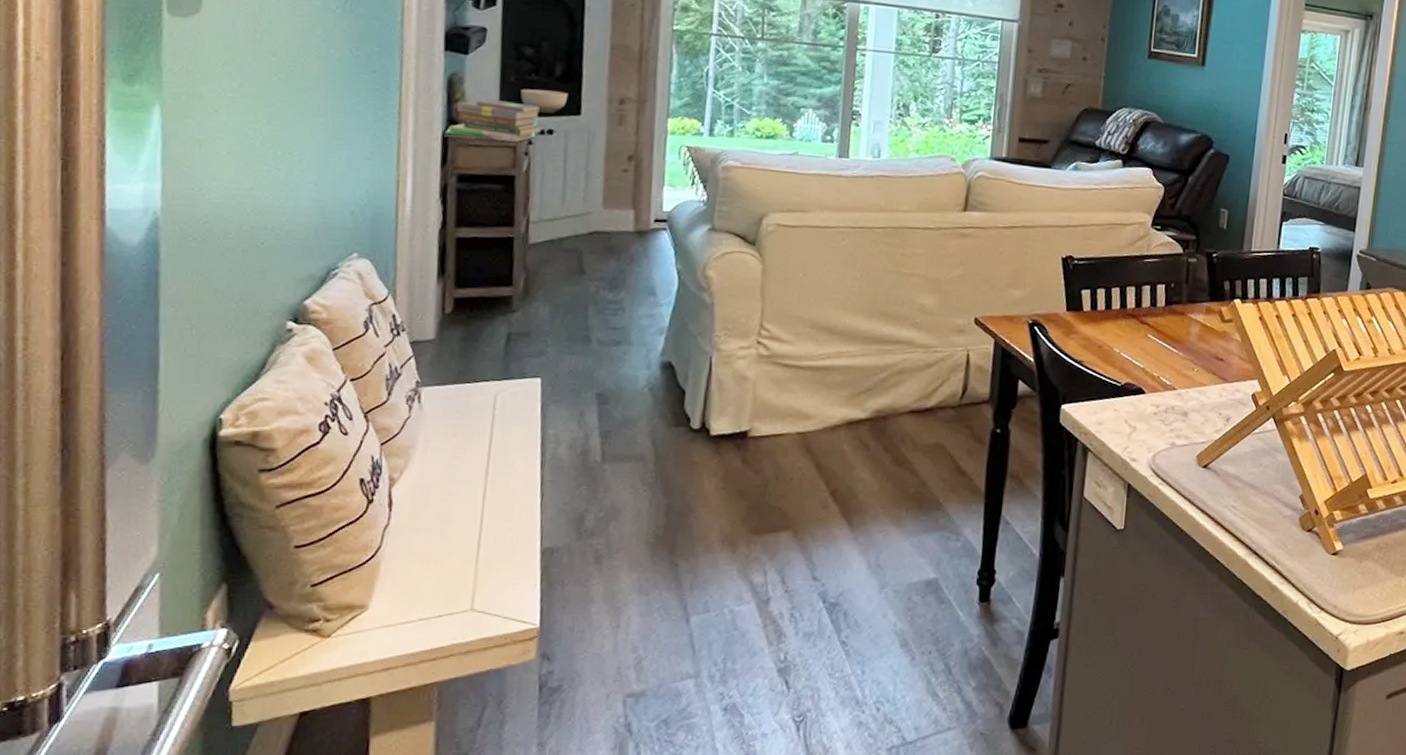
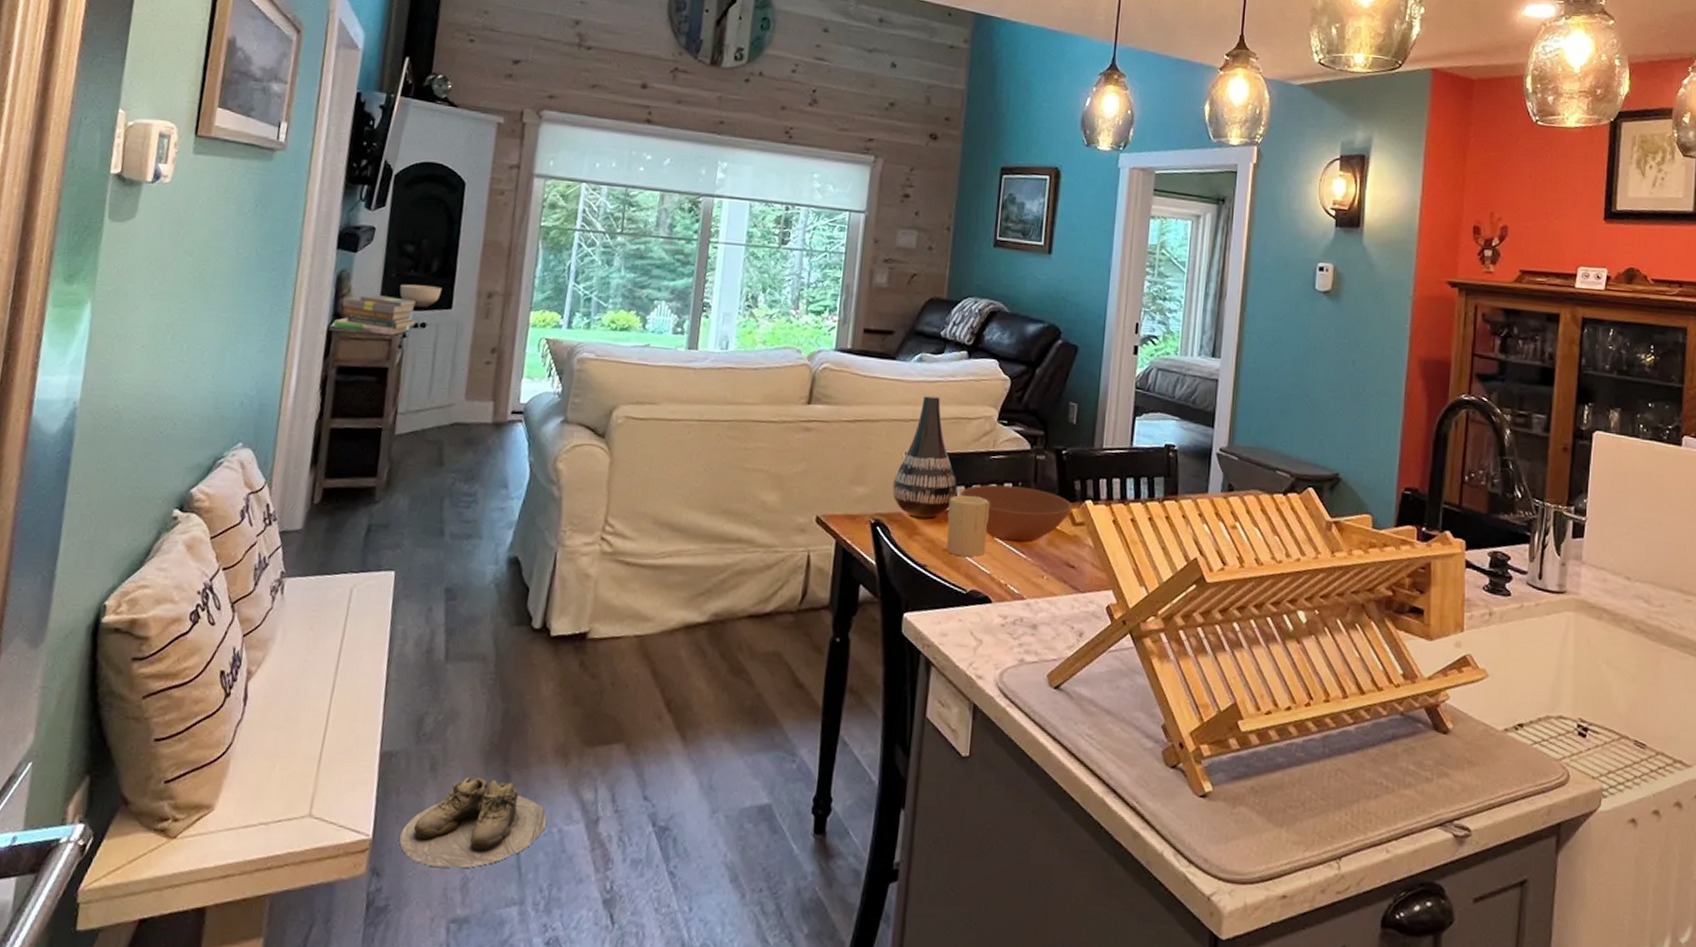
shoe: none [568,567,718,650] -> present [399,777,547,869]
vase: none [1048,202,1112,319] -> present [892,395,957,520]
candle: none [1101,296,1144,353] -> present [946,495,990,558]
bowl: none [1115,286,1222,339] -> present [960,484,1072,543]

